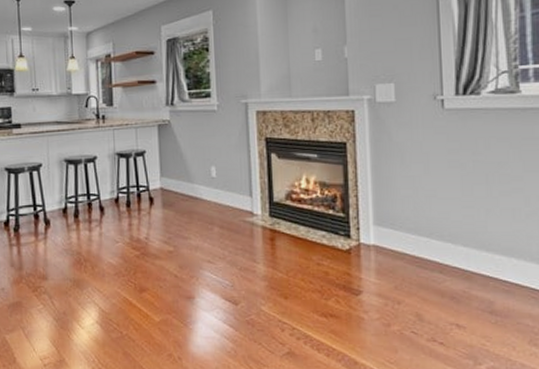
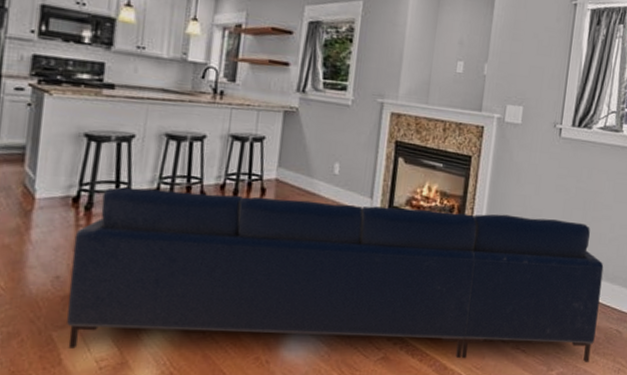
sofa: none [10,198,528,355] -> present [67,187,604,362]

